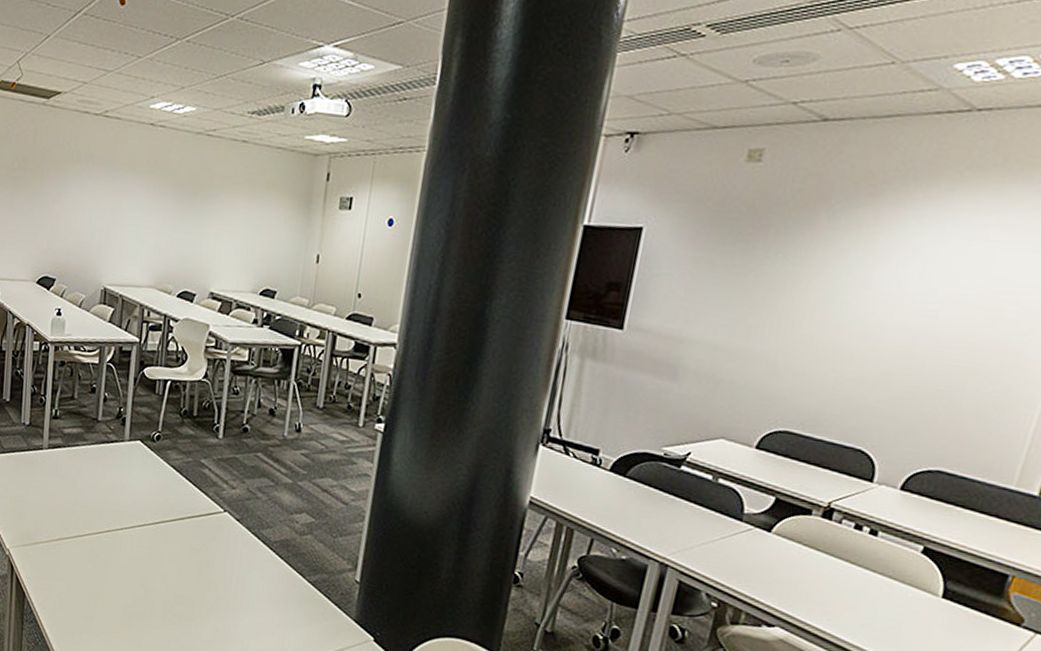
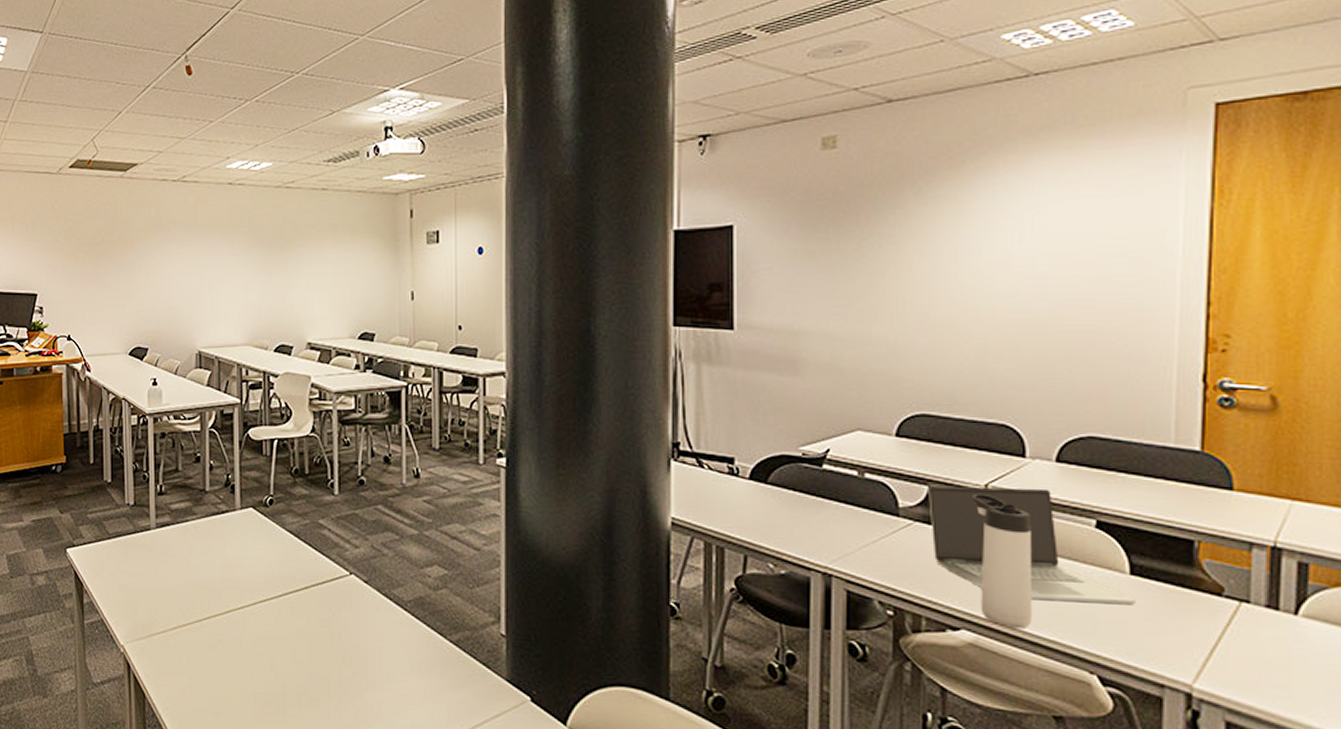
laptop: none [765,497,941,624] -> present [928,486,1136,604]
thermos bottle: none [797,509,865,633] -> present [972,493,1033,629]

